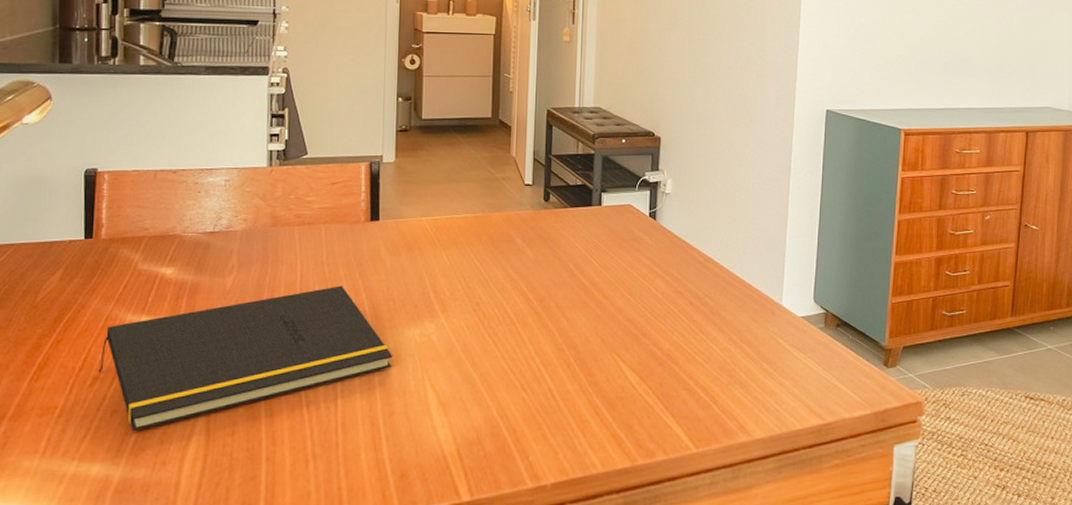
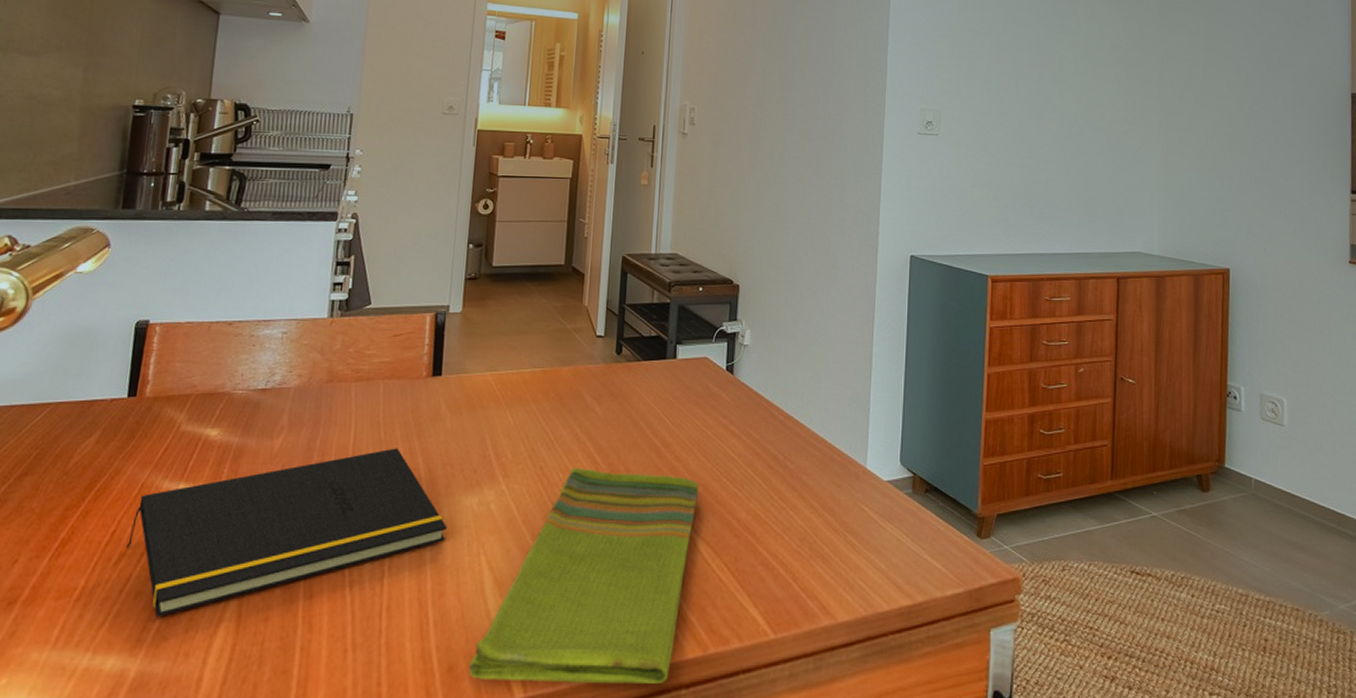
dish towel: none [419,303,626,491] -> present [468,467,700,685]

